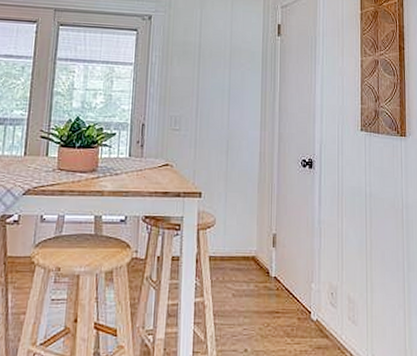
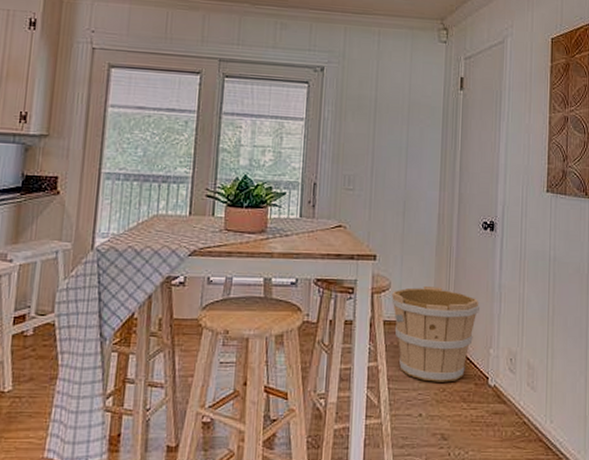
wooden bucket: none [217,223,300,317] -> present [391,286,479,382]

